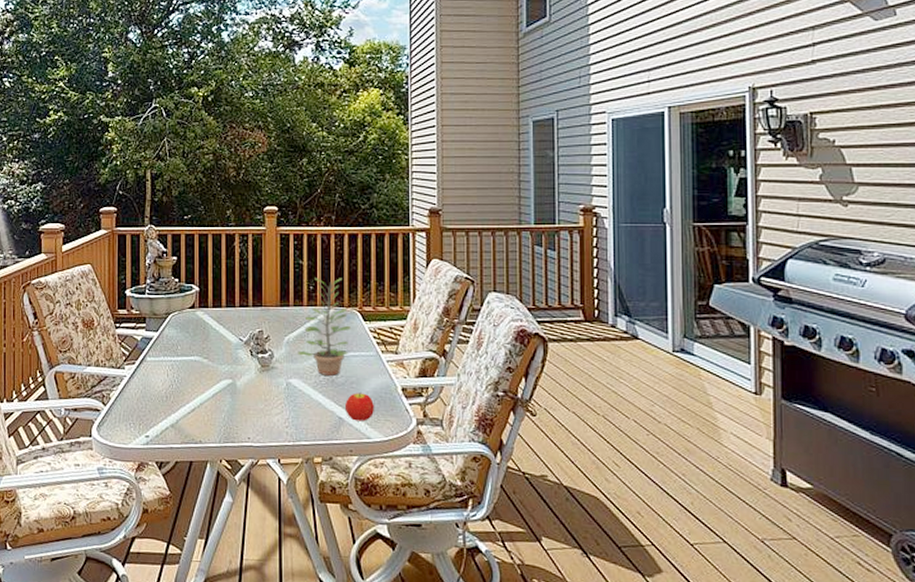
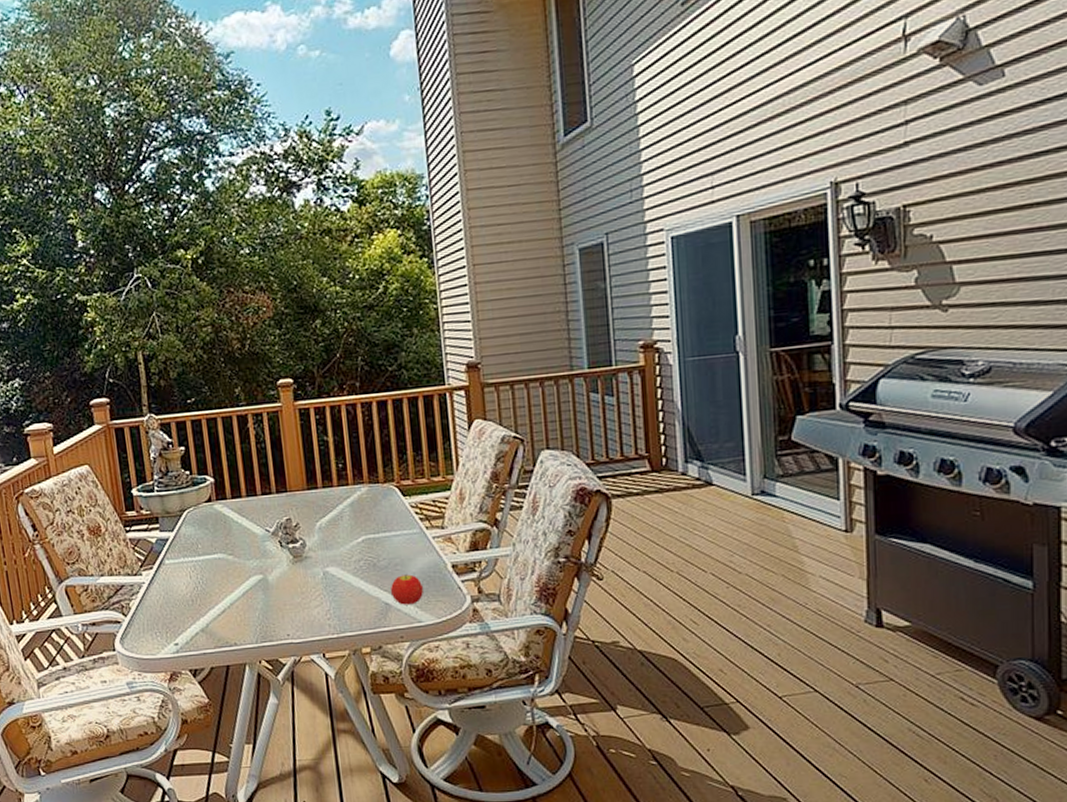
plant: present [298,277,352,376] -> none [332,451,391,560]

